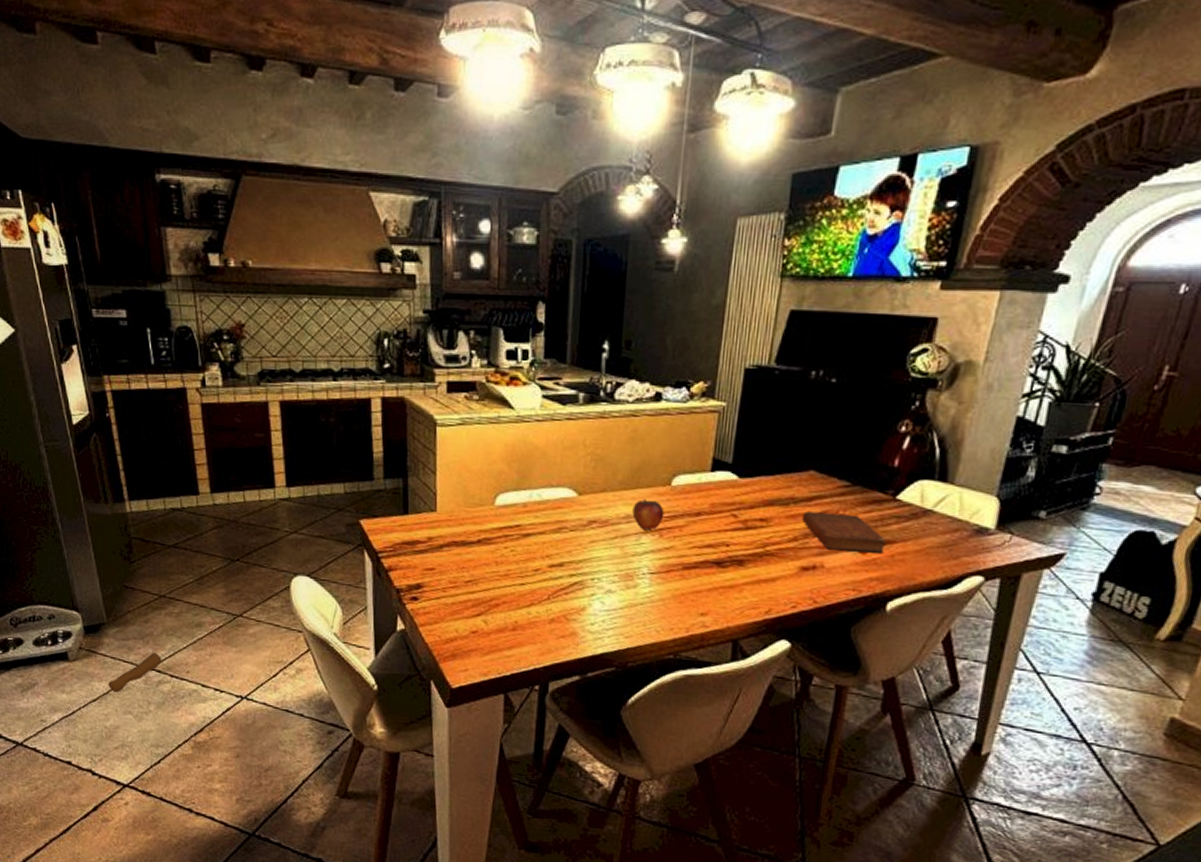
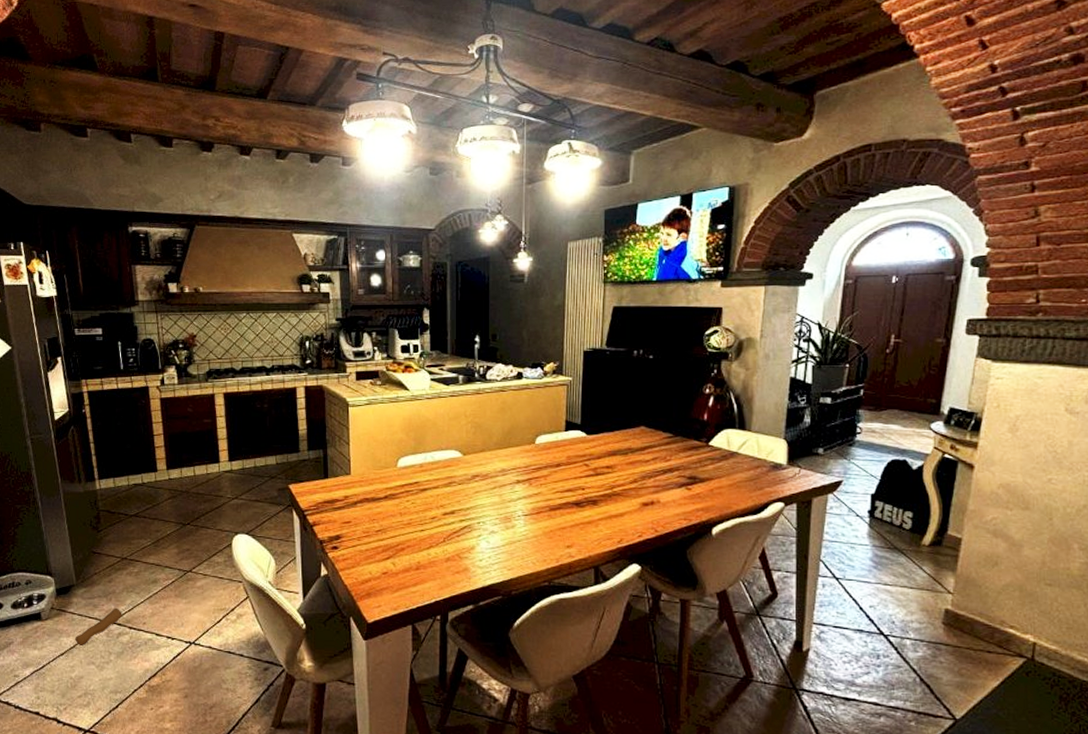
fruit: present [632,498,664,531] -> none [506,455,531,481]
bible: present [801,511,887,553] -> none [638,459,706,489]

